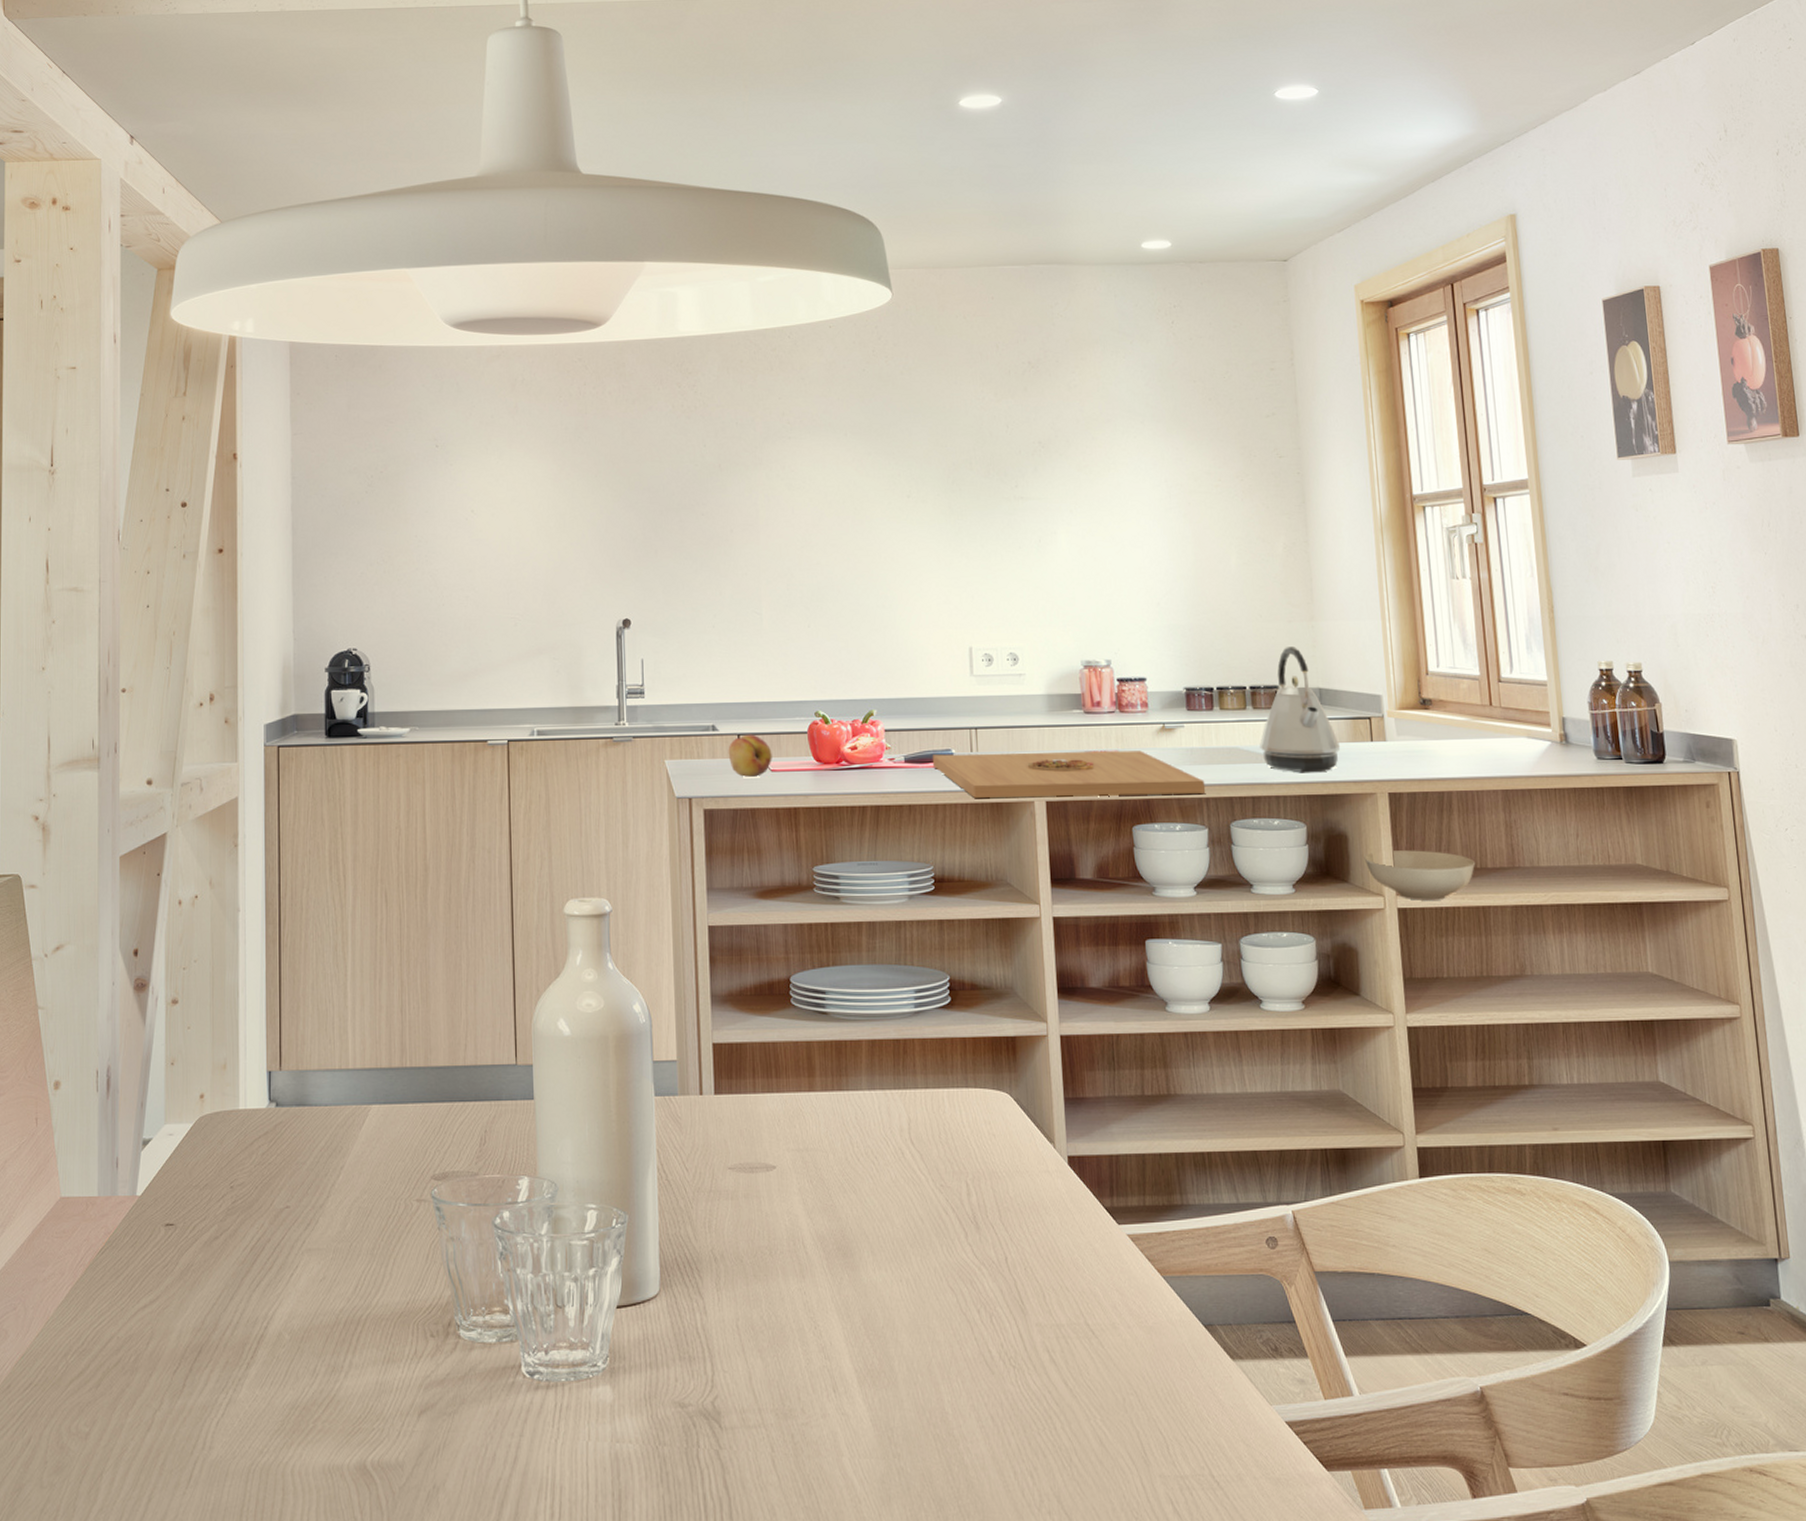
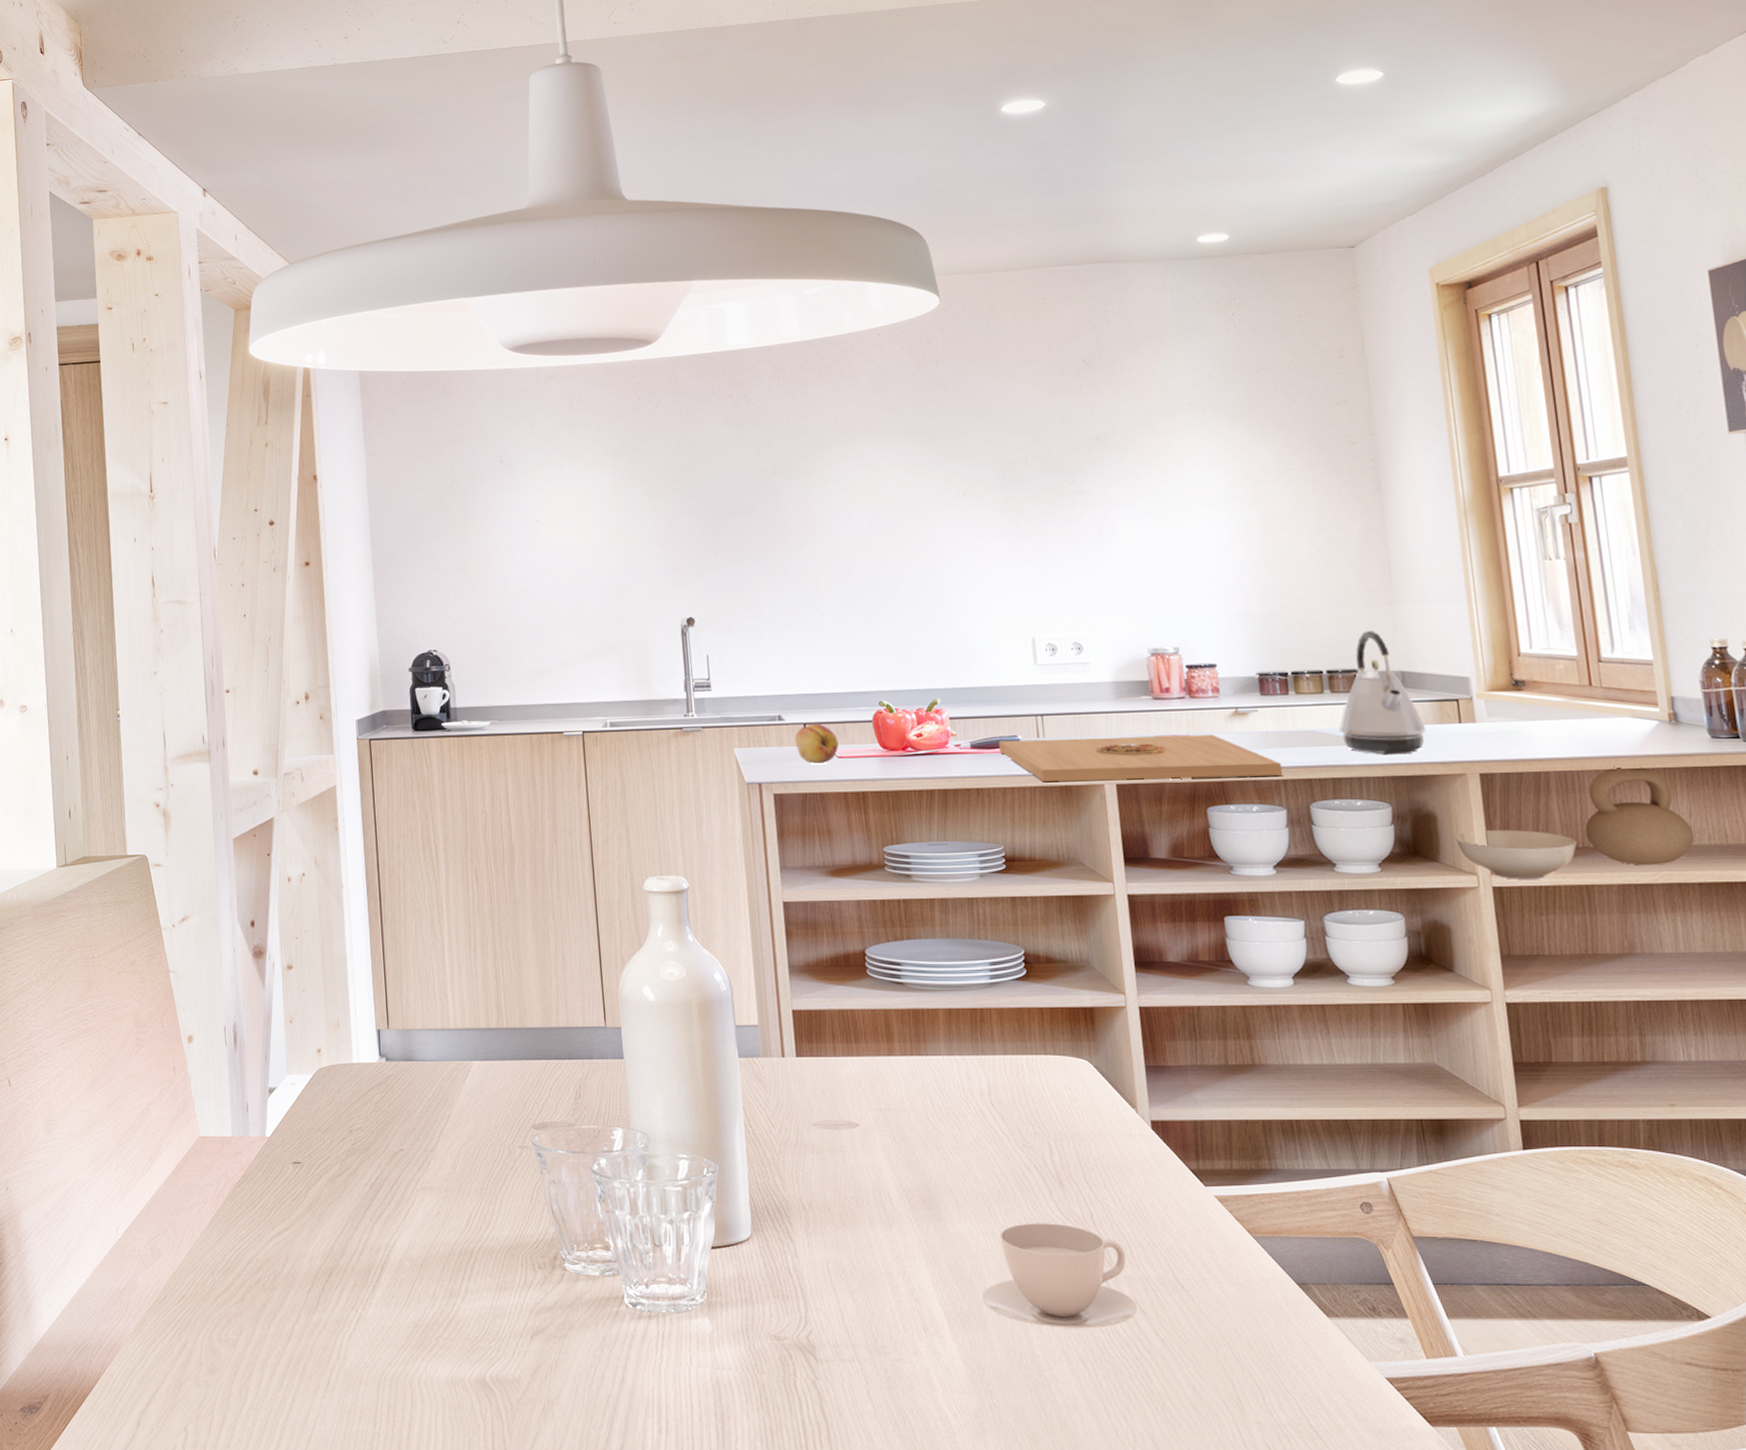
teacup: none [894,1268,1048,1382] -> present [982,1223,1138,1329]
ceramic jug: none [1483,785,1581,887] -> present [1585,765,1695,866]

